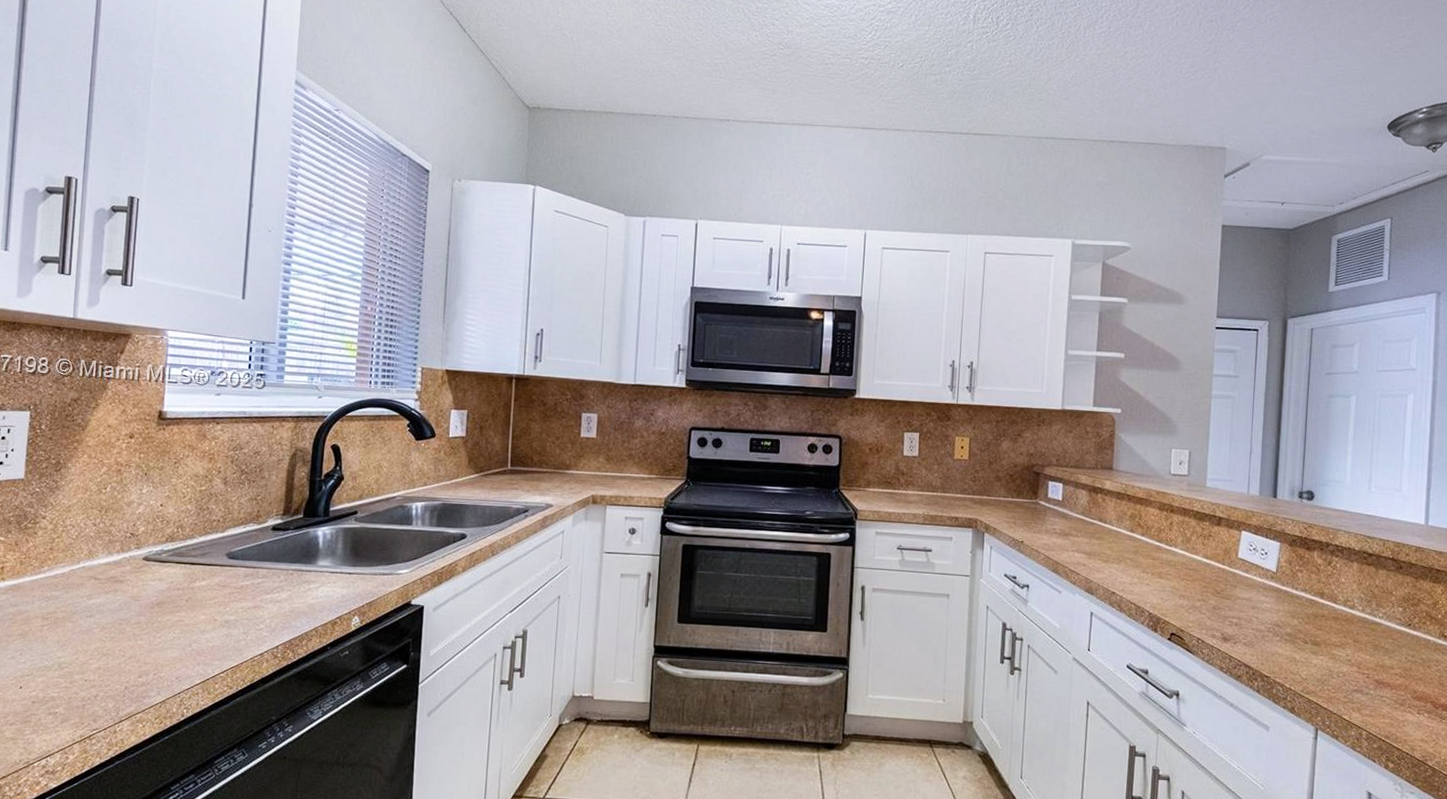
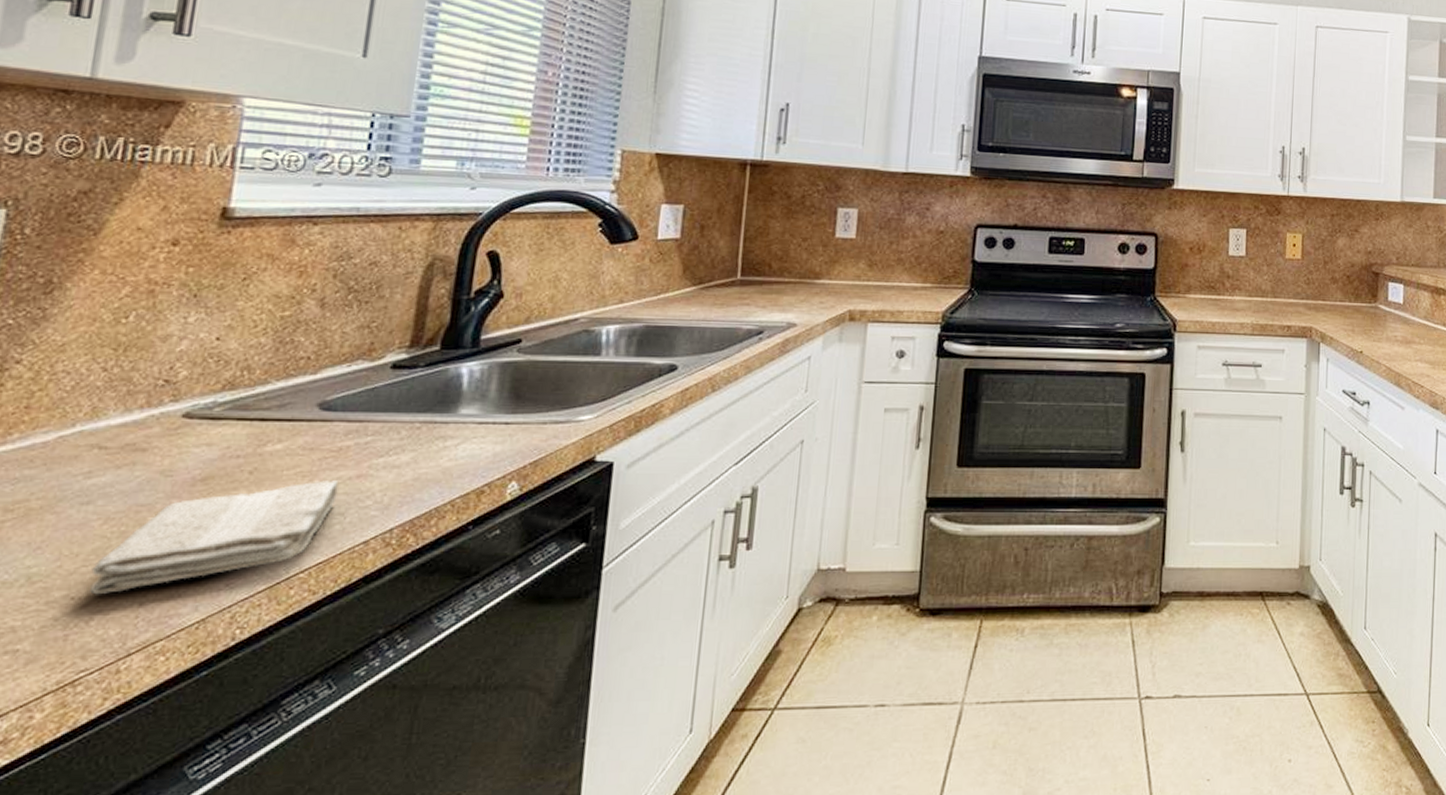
washcloth: none [95,609,242,679] -> present [90,480,339,595]

